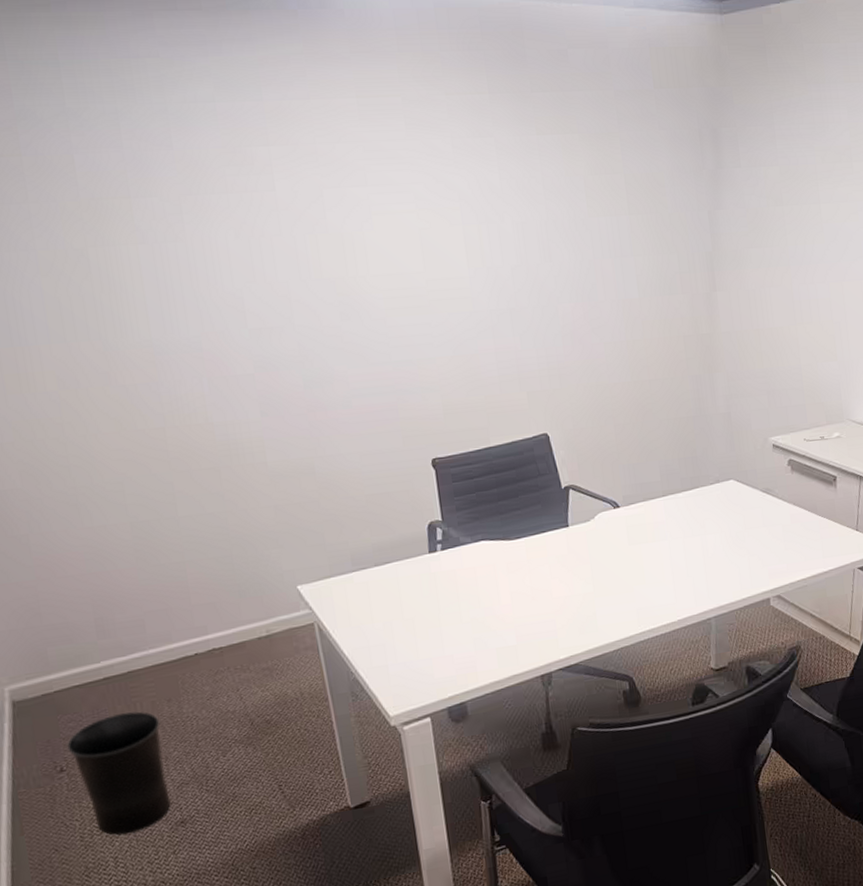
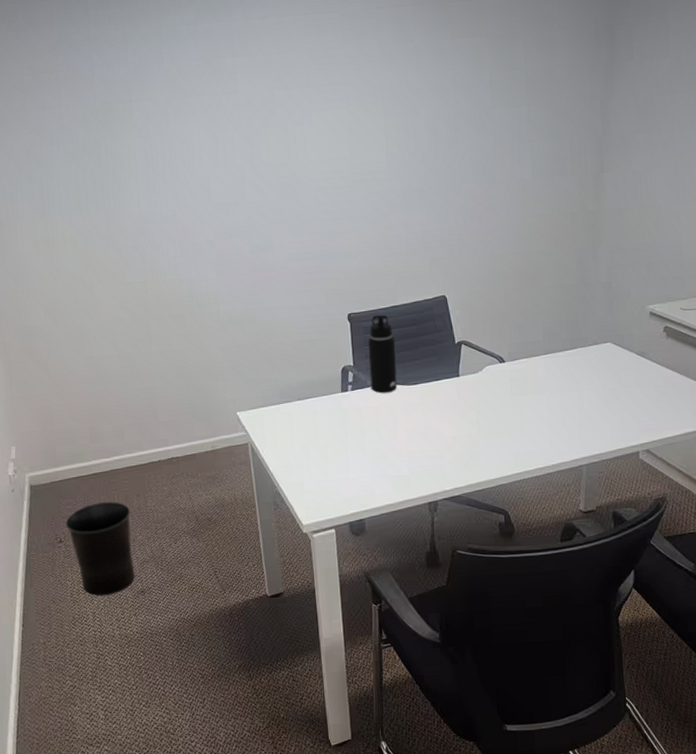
water bottle: none [458,458,497,551] -> present [368,314,397,393]

